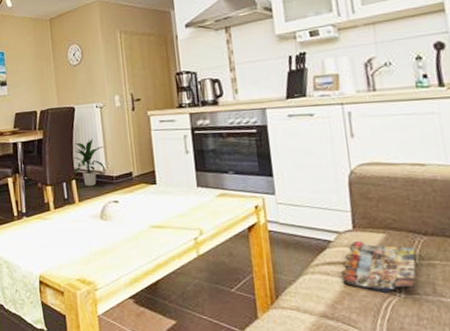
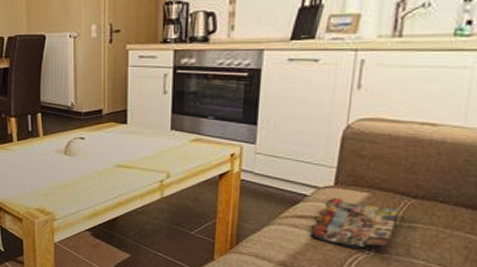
indoor plant: present [73,138,105,186] -> none [39,71,75,120]

